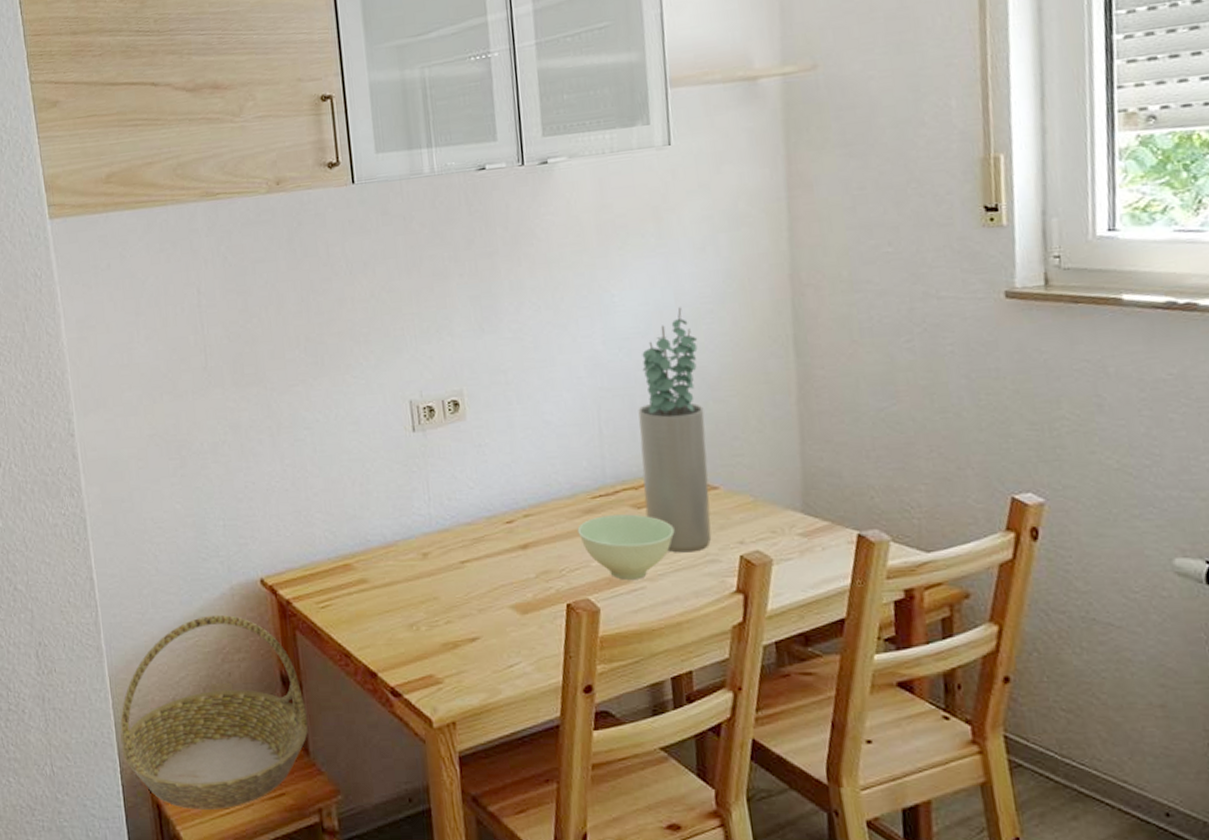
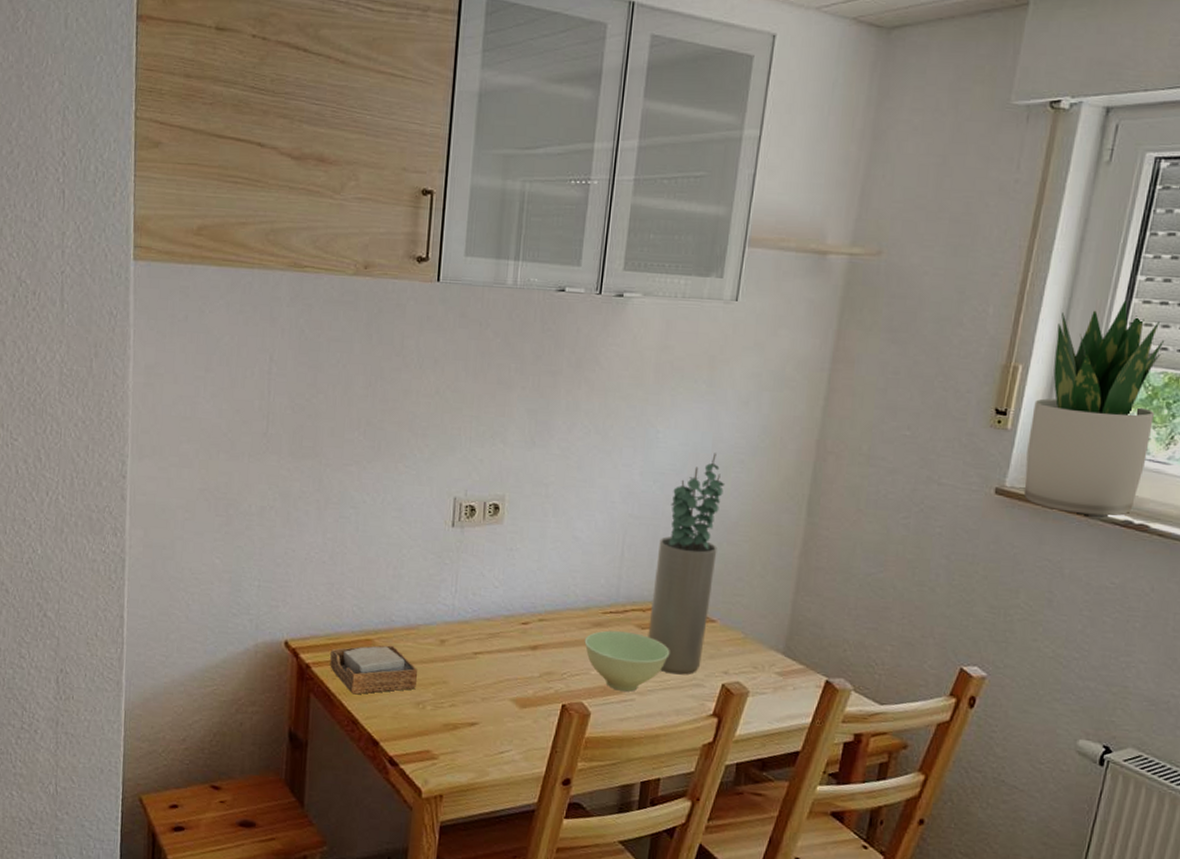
basket: present [119,614,309,810] -> none [126,667,308,846]
napkin holder: none [309,567,406,626] -> present [330,644,418,695]
planter: none [1027,64,1175,305] -> present [1023,300,1165,517]

